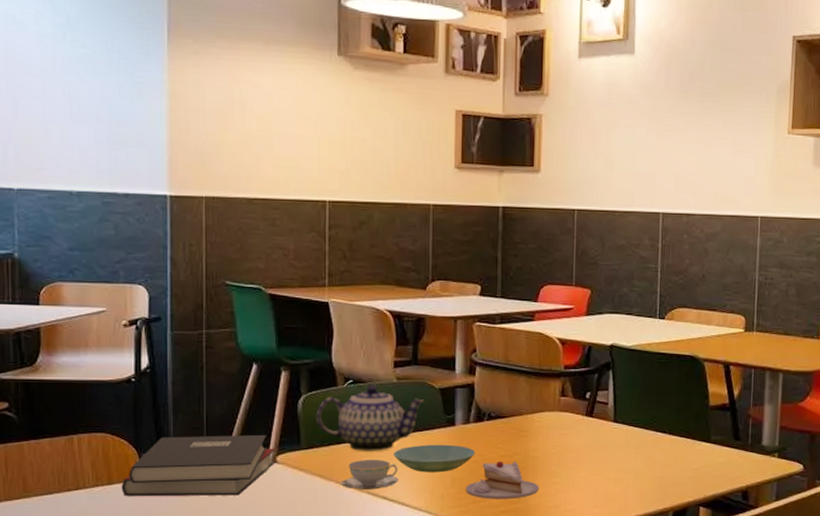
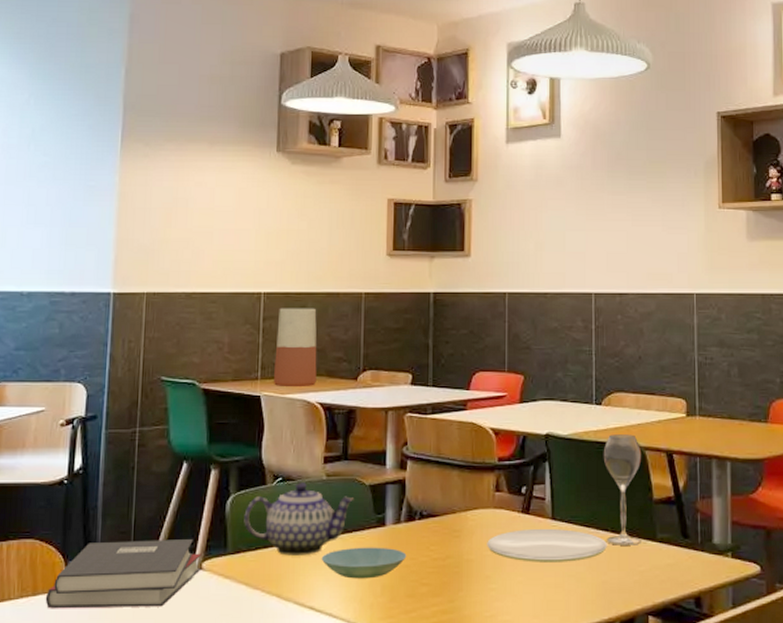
teacup: present [340,460,399,490] -> none [266,565,327,599]
vase: none [342,216,385,294] -> present [274,308,317,386]
pastry: present [465,460,540,499] -> none [395,564,474,609]
plate: none [552,430,665,460] -> present [487,528,607,562]
wineglass: none [664,346,701,446] -> present [603,434,642,545]

